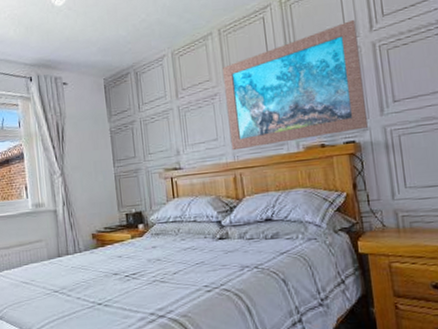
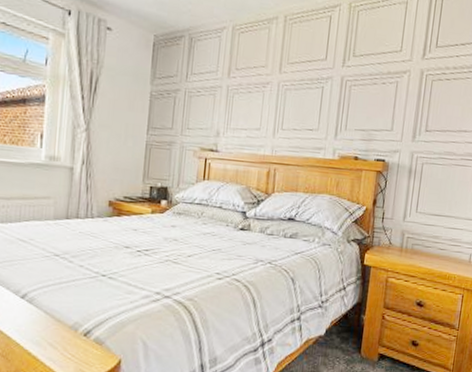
wall art: present [223,20,368,151] -> none [271,43,412,151]

